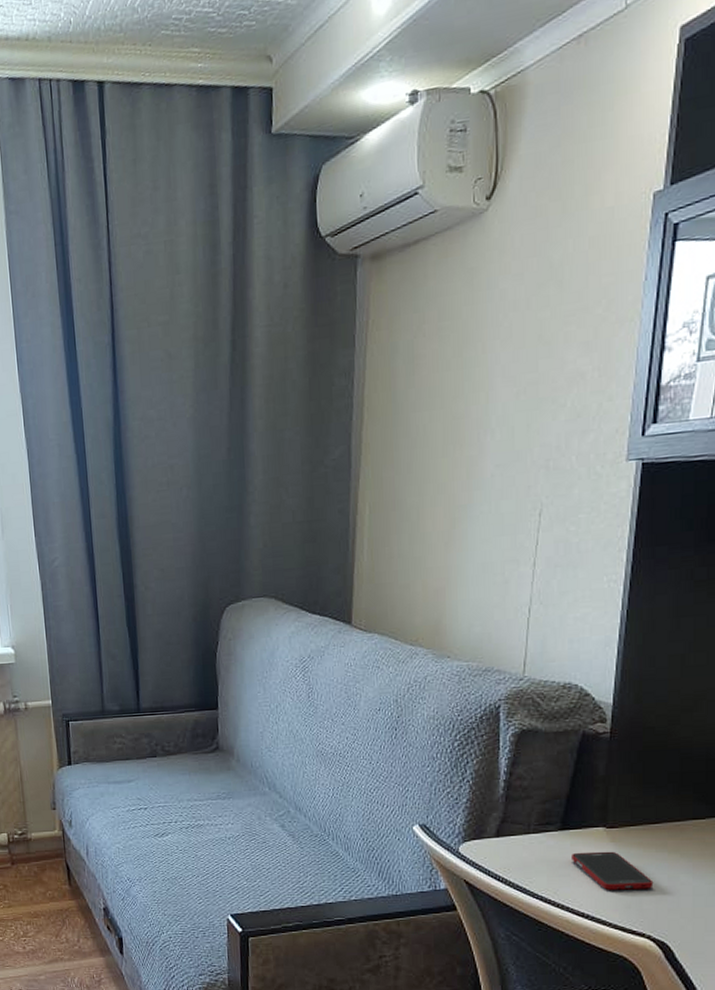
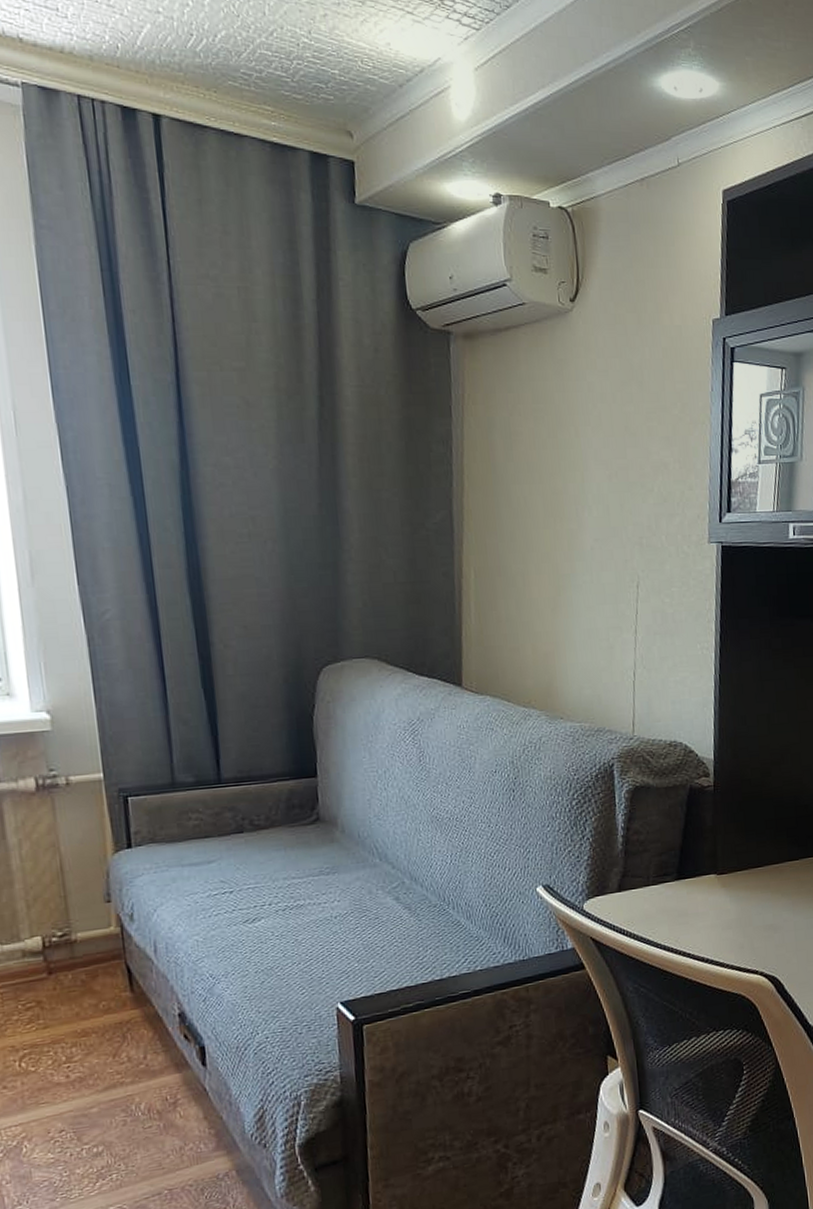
cell phone: present [572,851,654,890] -> none [689,896,762,933]

